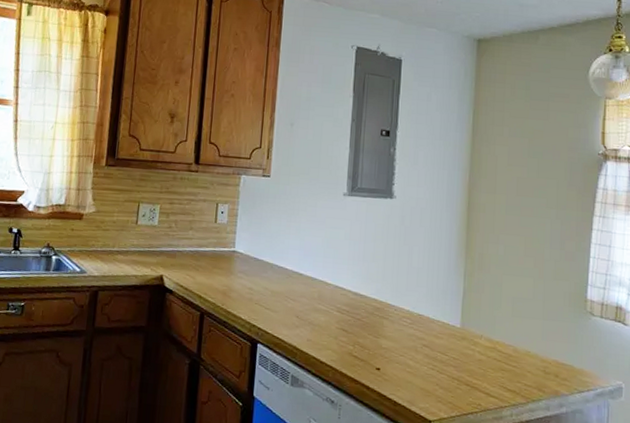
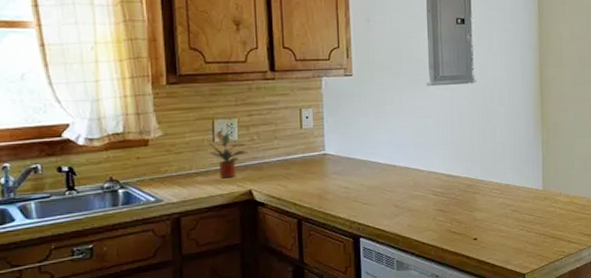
potted plant: none [131,214,165,261] -> present [209,130,248,178]

